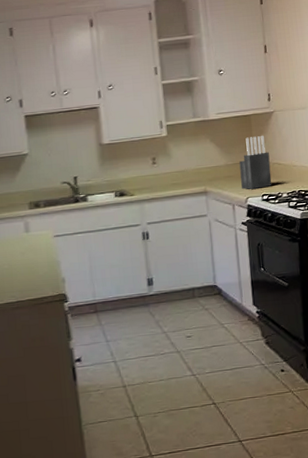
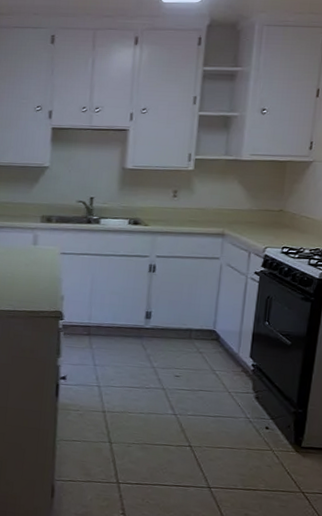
knife block: present [239,136,272,190] -> none [262,184,299,240]

